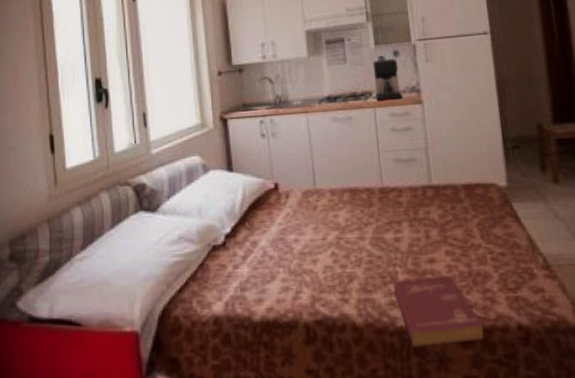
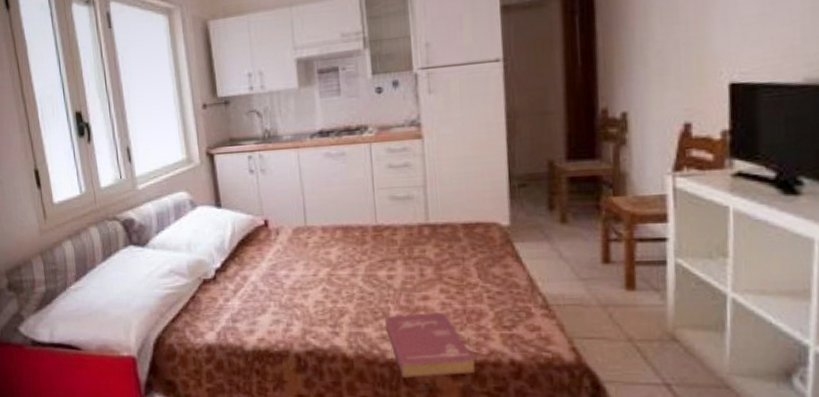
coffee maker: present [372,58,402,102] -> none [369,89,401,137]

